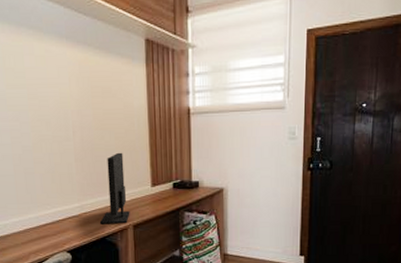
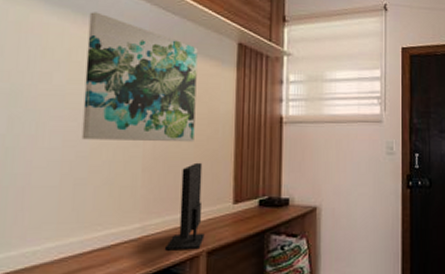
wall art: none [14,20,114,136] -> present [81,12,198,143]

